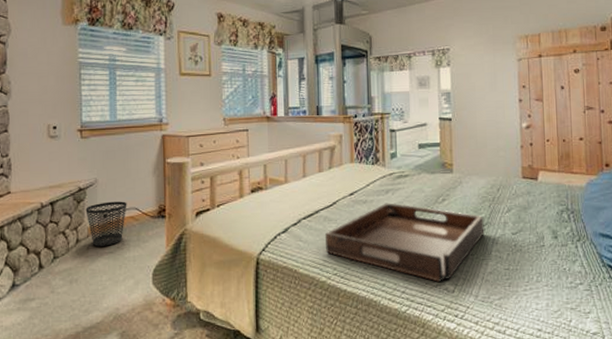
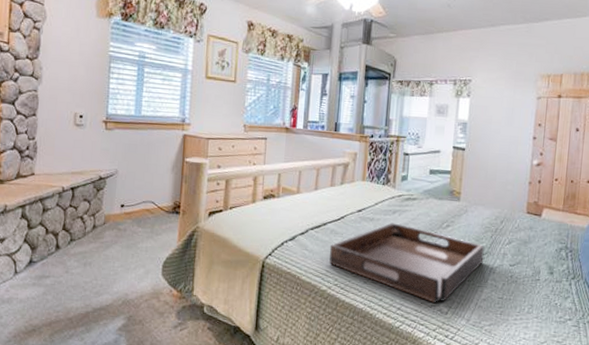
wastebasket: present [85,201,127,246] -> none [104,192,144,235]

